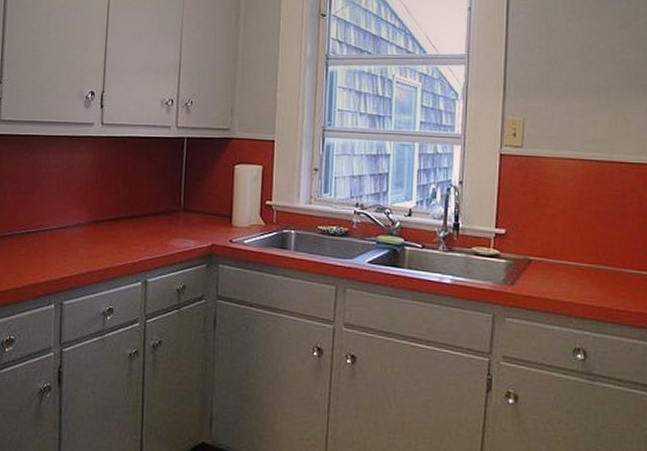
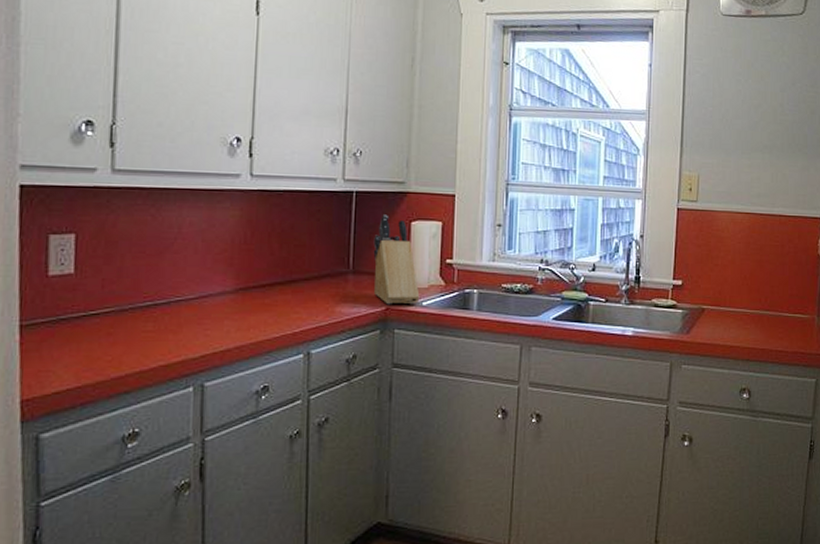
knife block: none [201,158,242,242] -> present [373,214,420,305]

